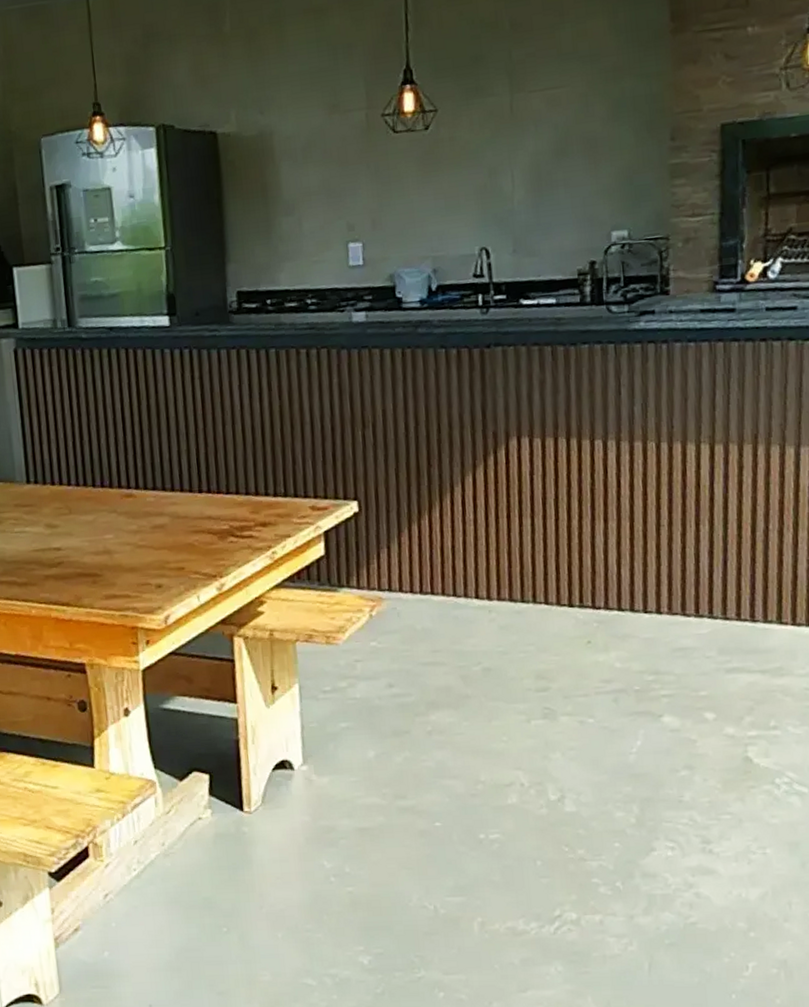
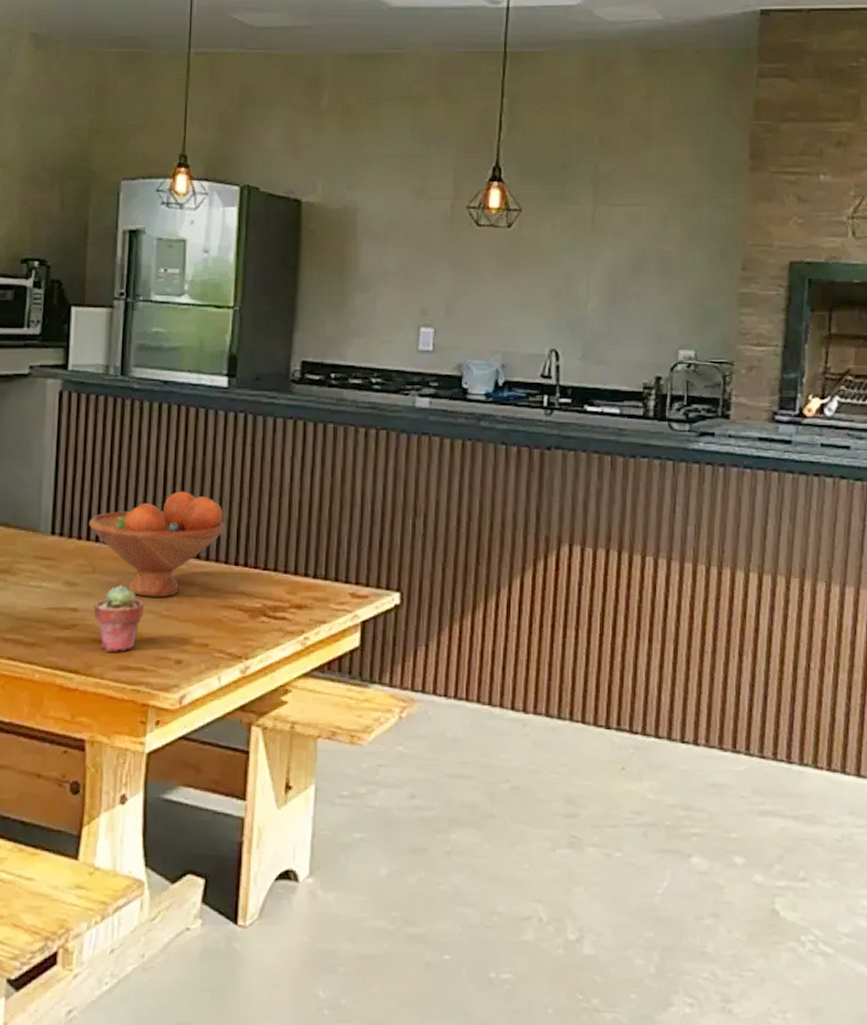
fruit bowl: none [59,429,186,531] -> present [88,491,225,597]
potted succulent: none [75,522,121,584] -> present [94,585,144,652]

